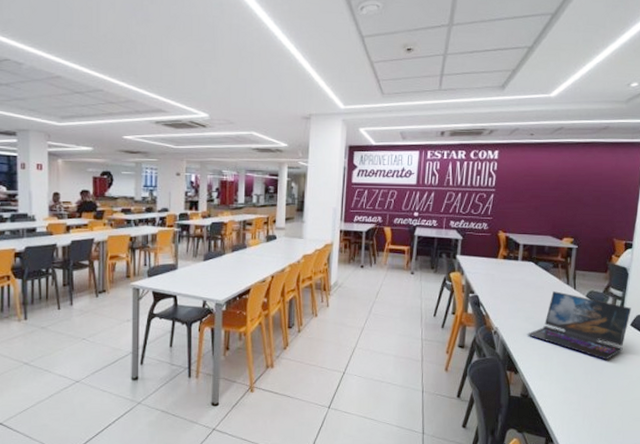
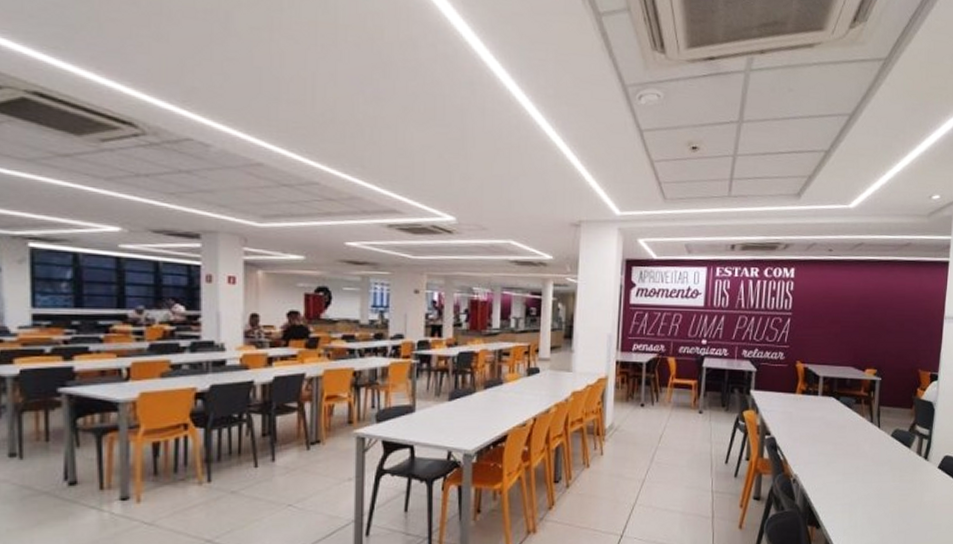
laptop: present [527,291,632,360] -> none [829,431,939,509]

